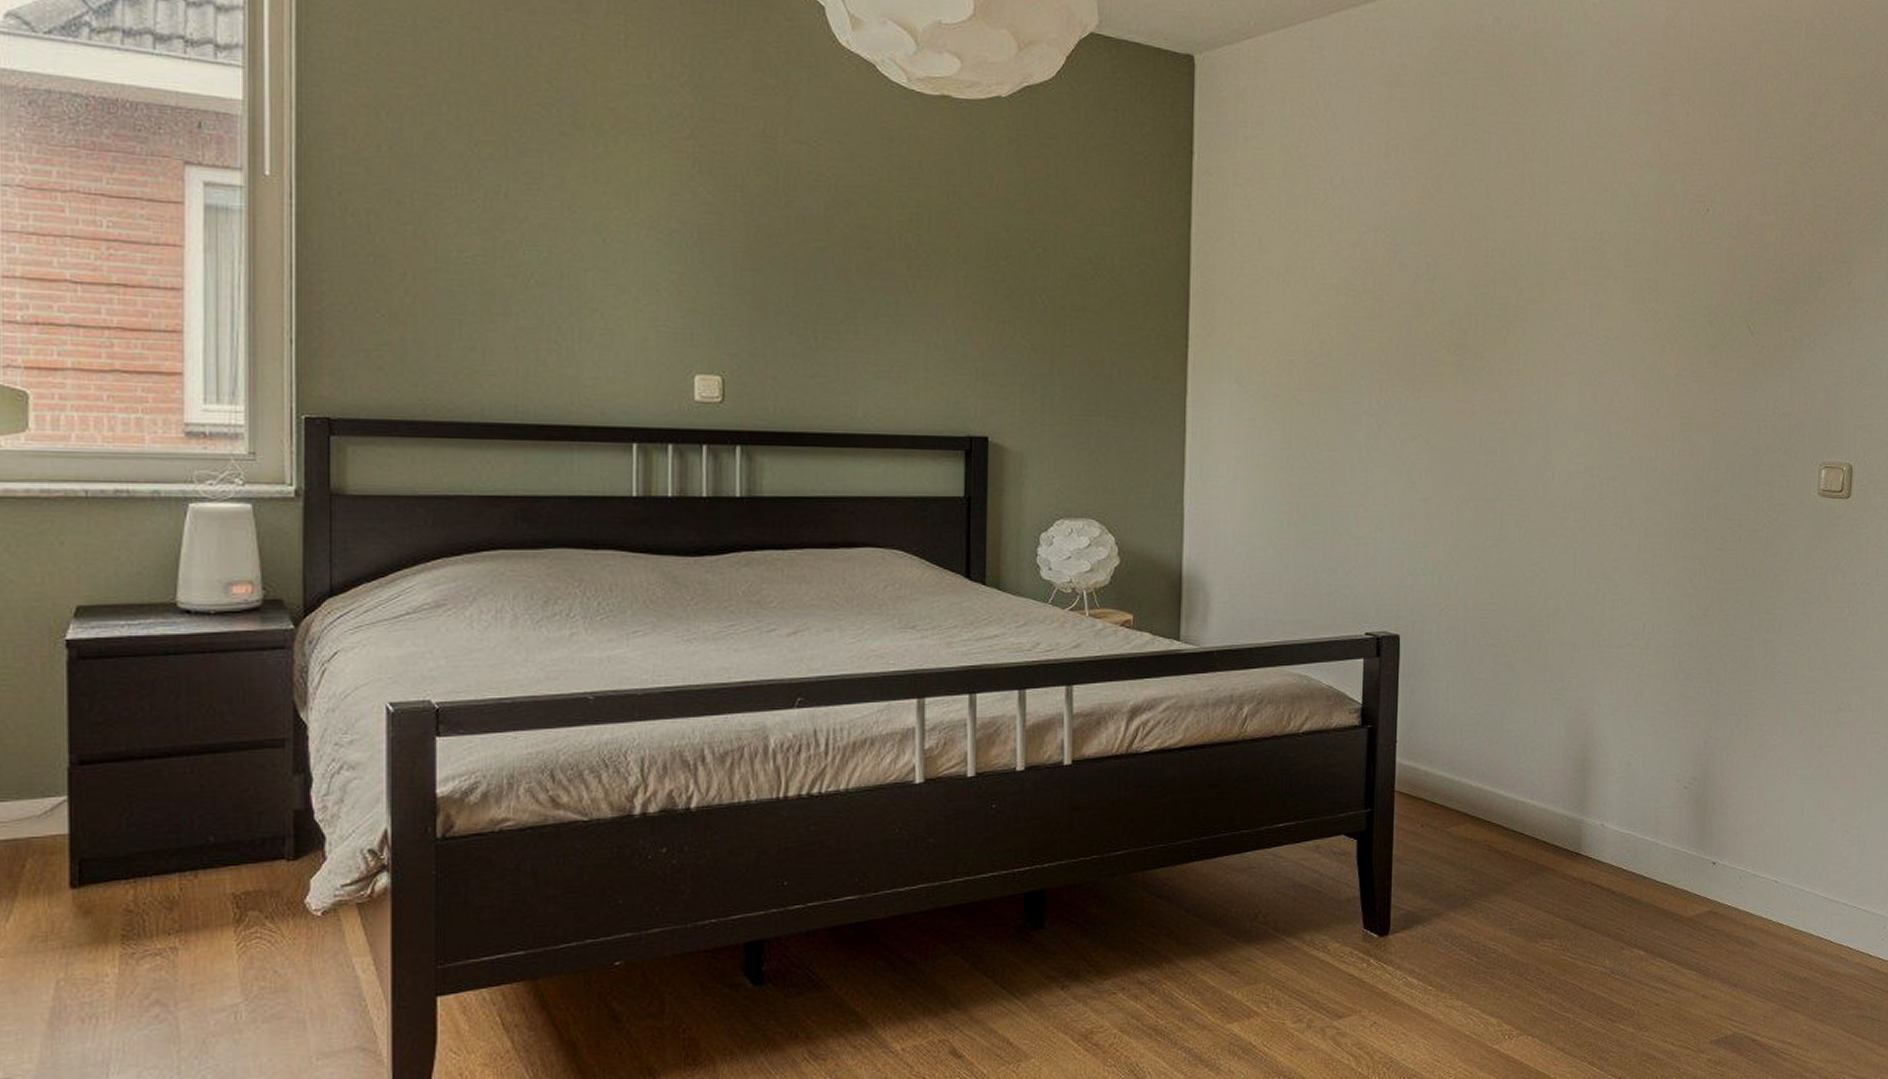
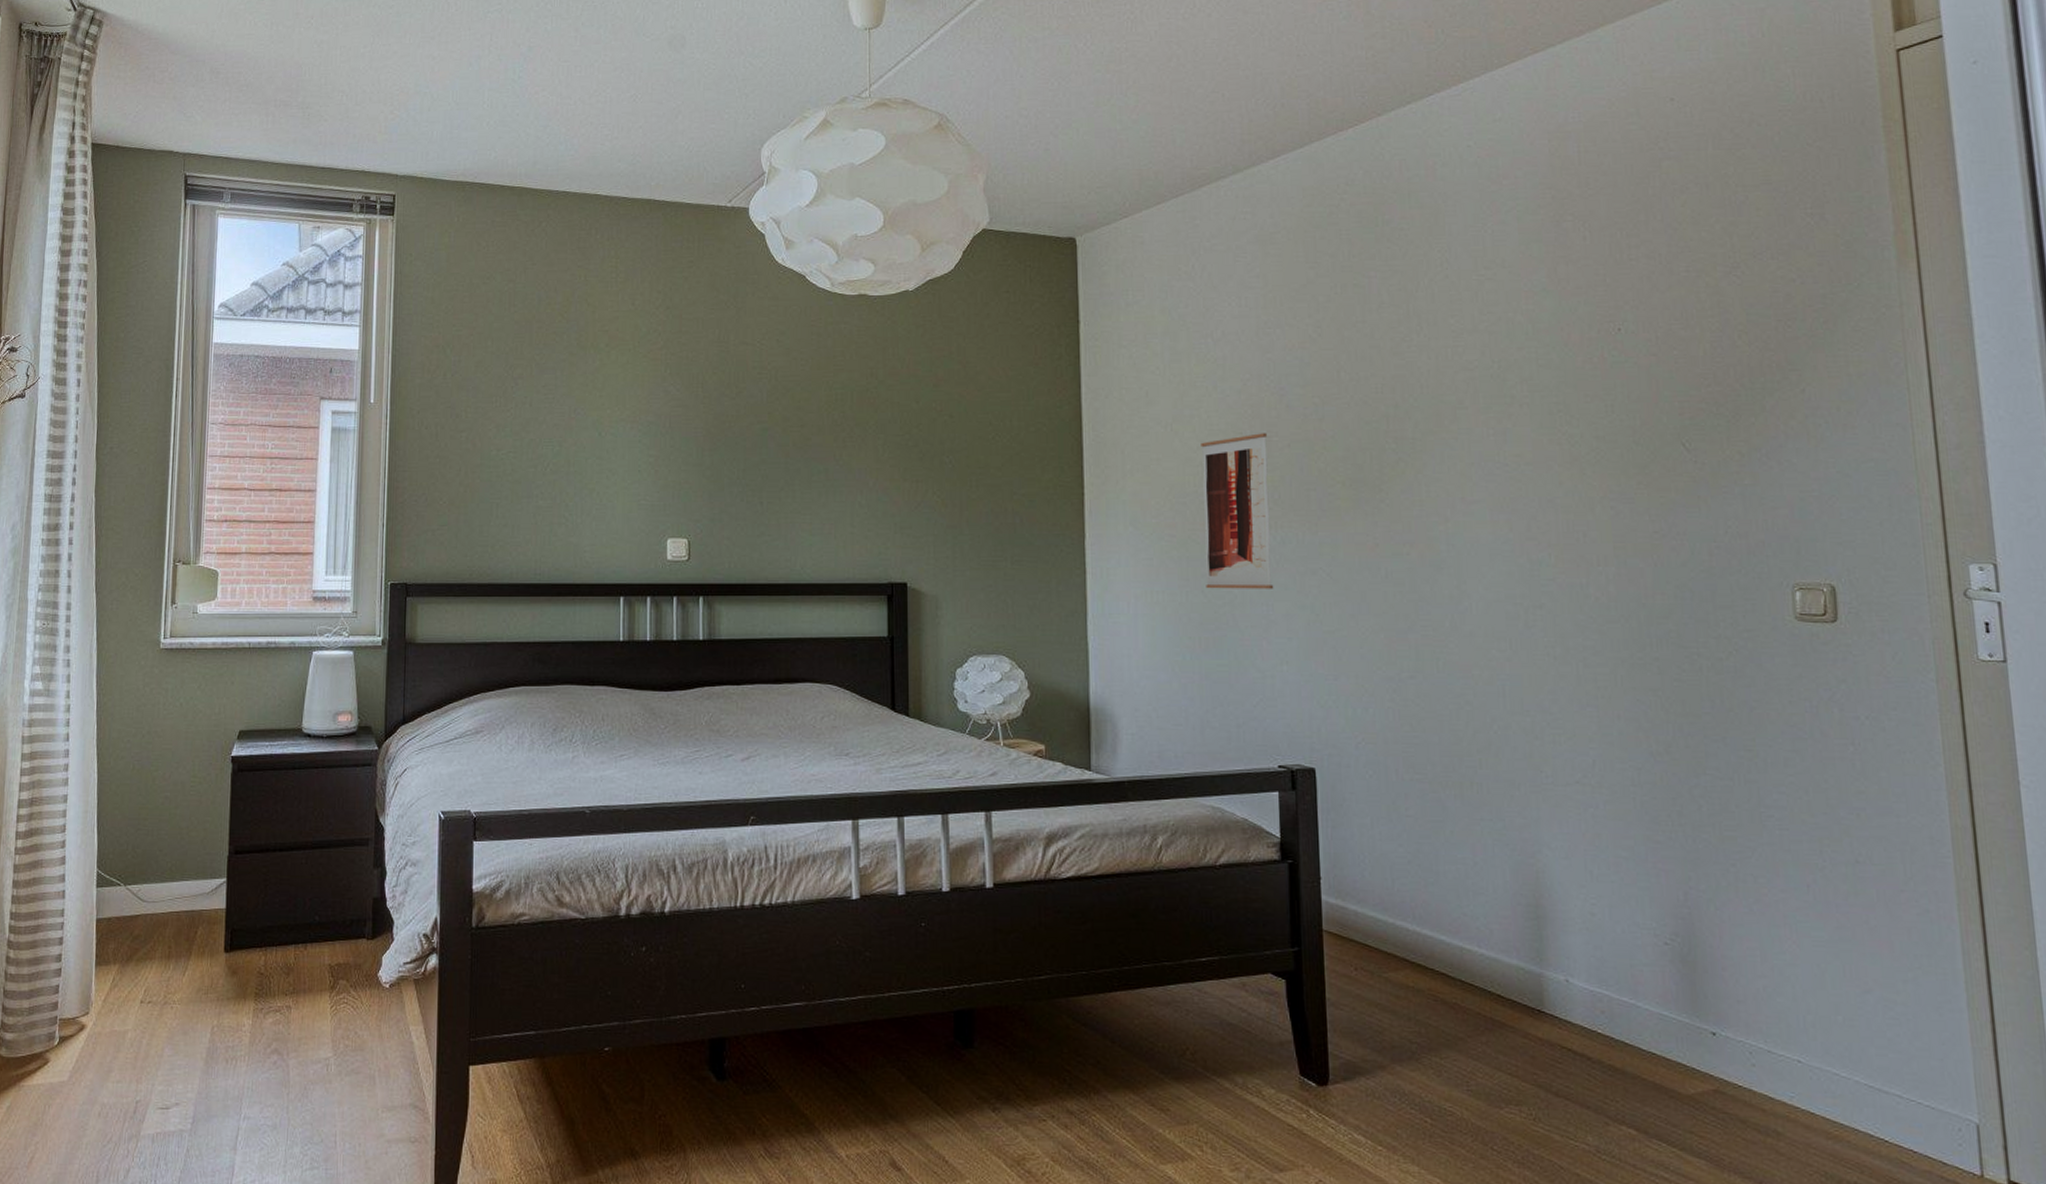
wall art: none [1307,291,1379,455] -> present [1201,433,1274,589]

